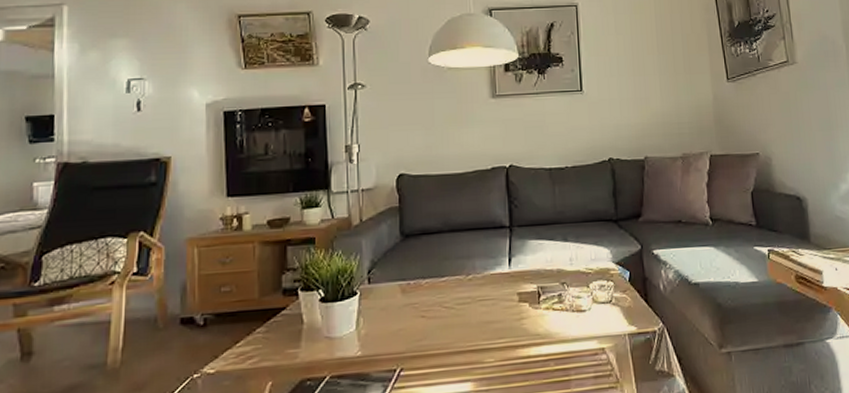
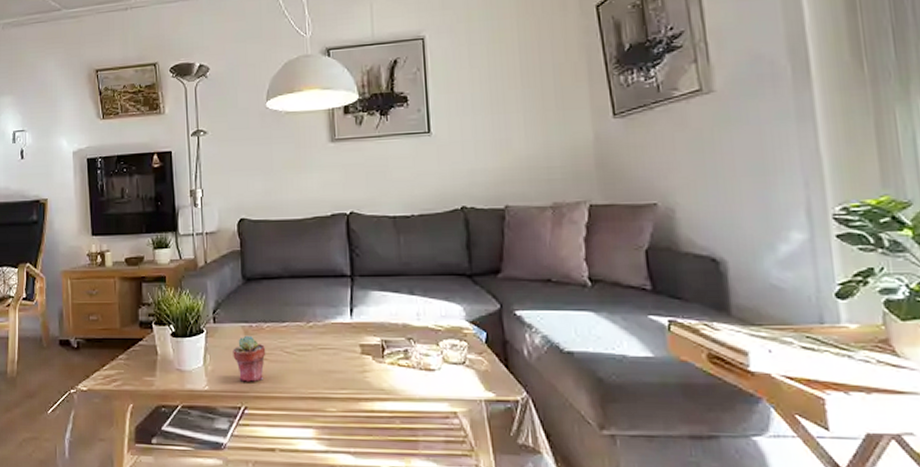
potted succulent: none [389,293,424,343] -> present [233,335,266,382]

